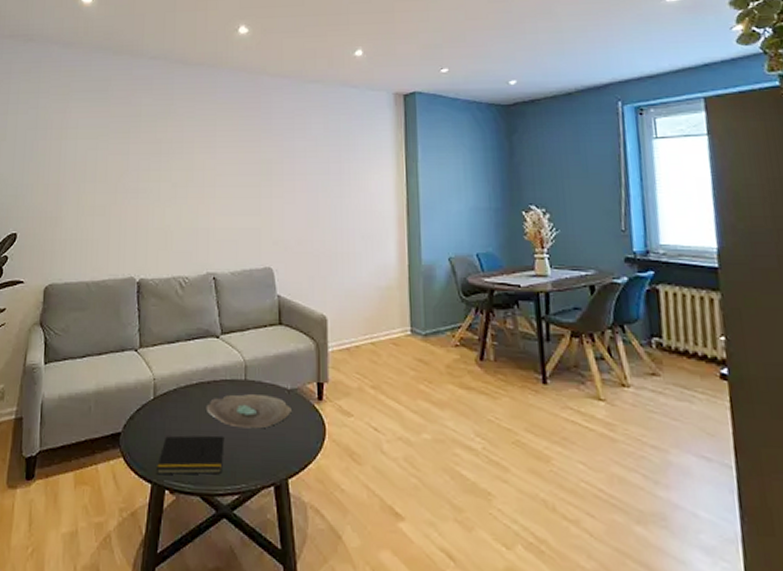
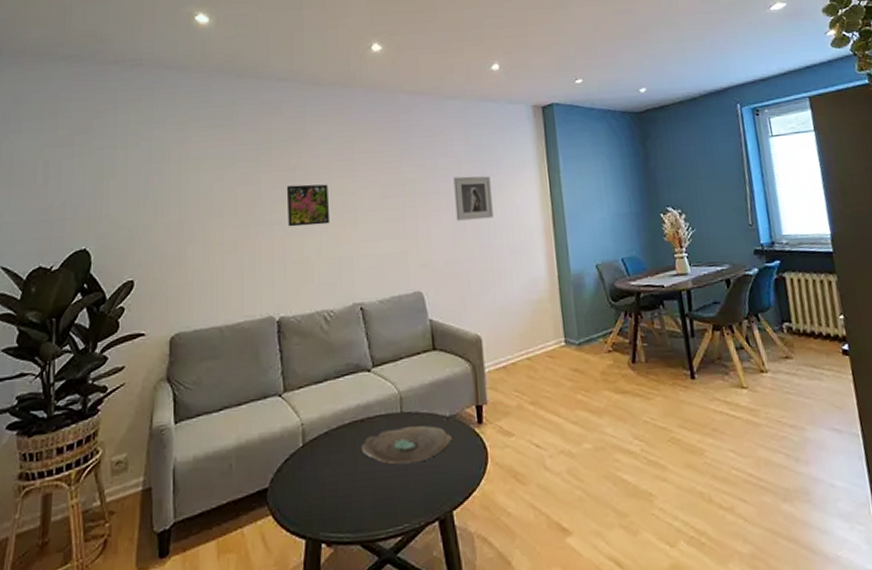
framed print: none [152,157,190,196] -> present [286,184,329,227]
notepad: present [157,435,225,475] -> none [311,475,383,527]
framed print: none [309,159,347,203] -> present [453,176,494,221]

